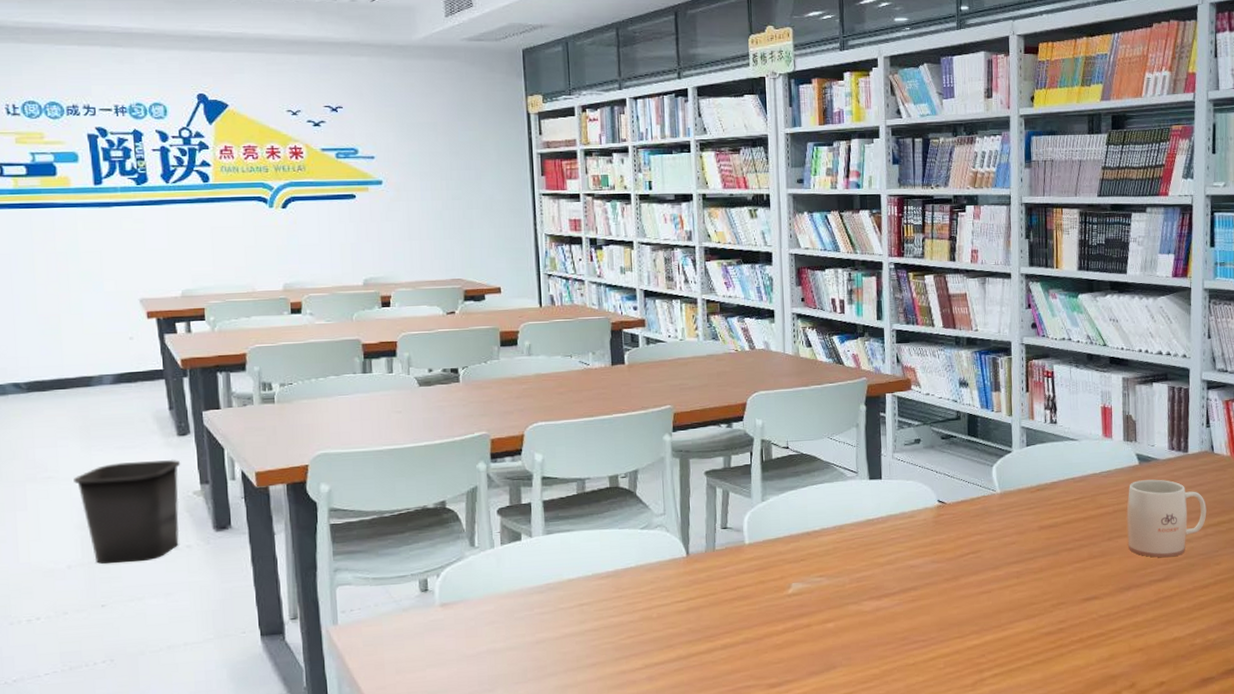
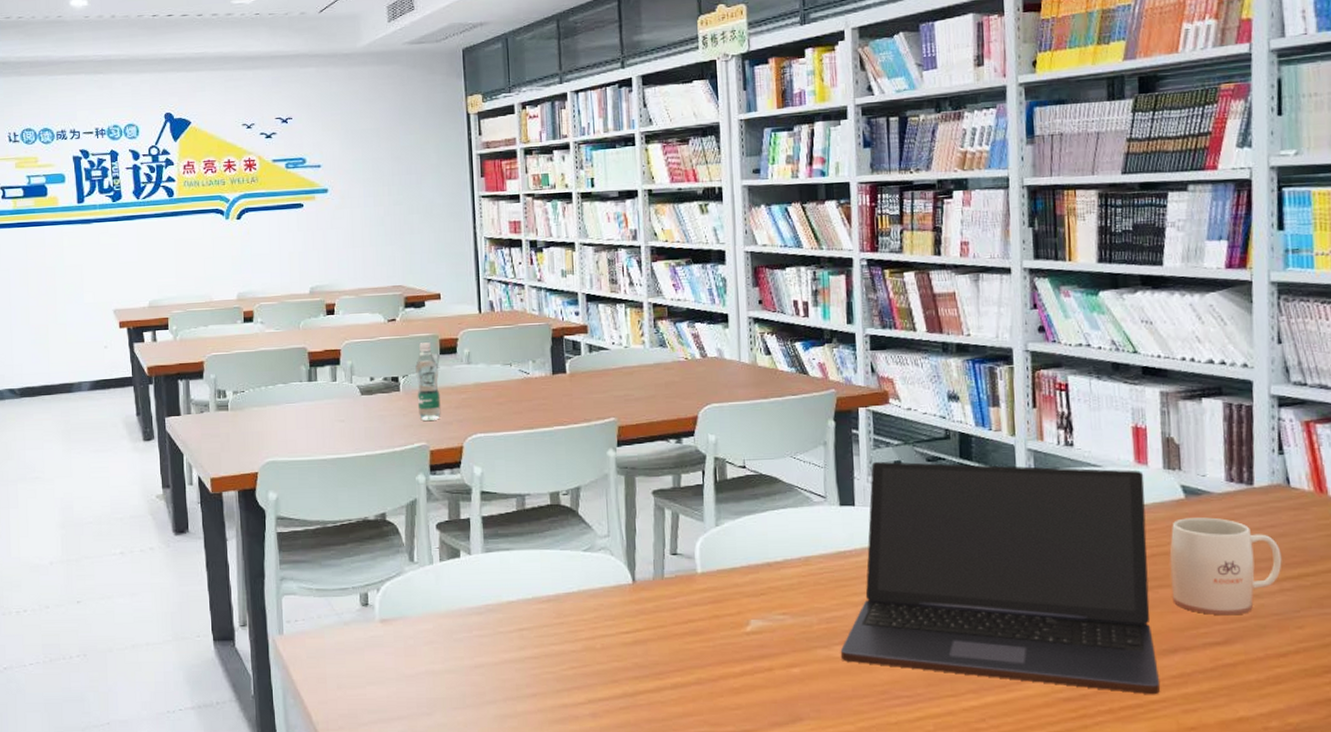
waste bin: present [74,459,181,564] -> none [56,463,146,561]
bottle: none [475,335,502,411] -> present [415,342,441,421]
laptop: none [868,440,1118,625] -> present [840,461,1161,695]

